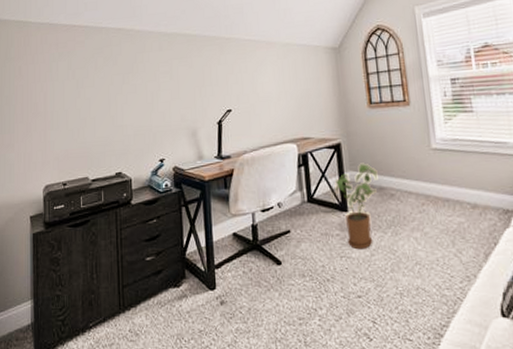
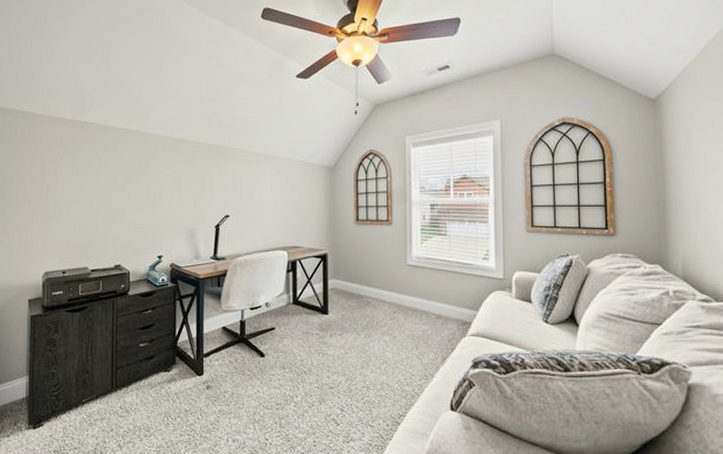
house plant: present [335,164,377,249] -> none [319,274,356,347]

